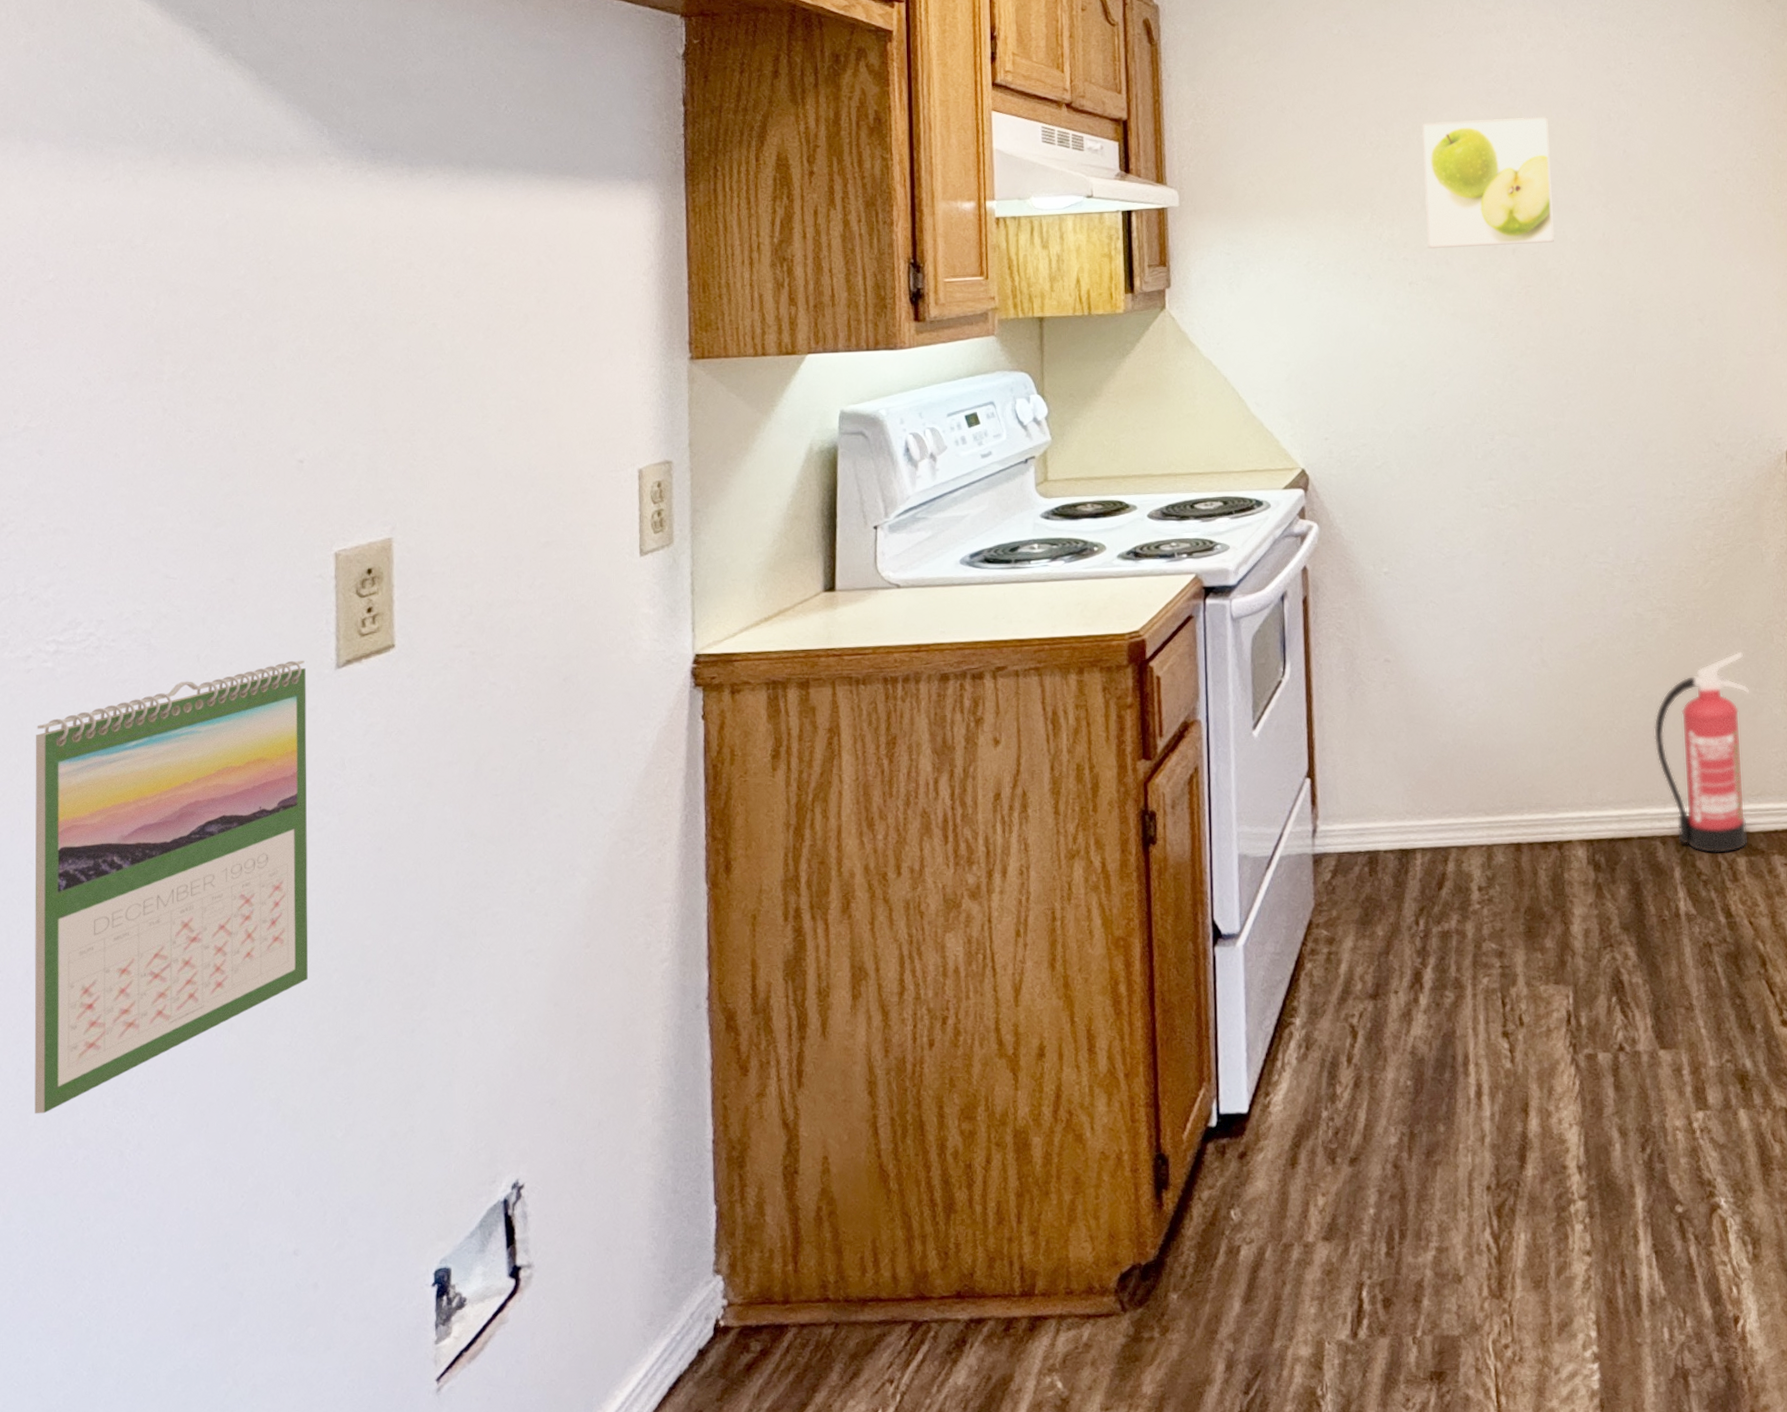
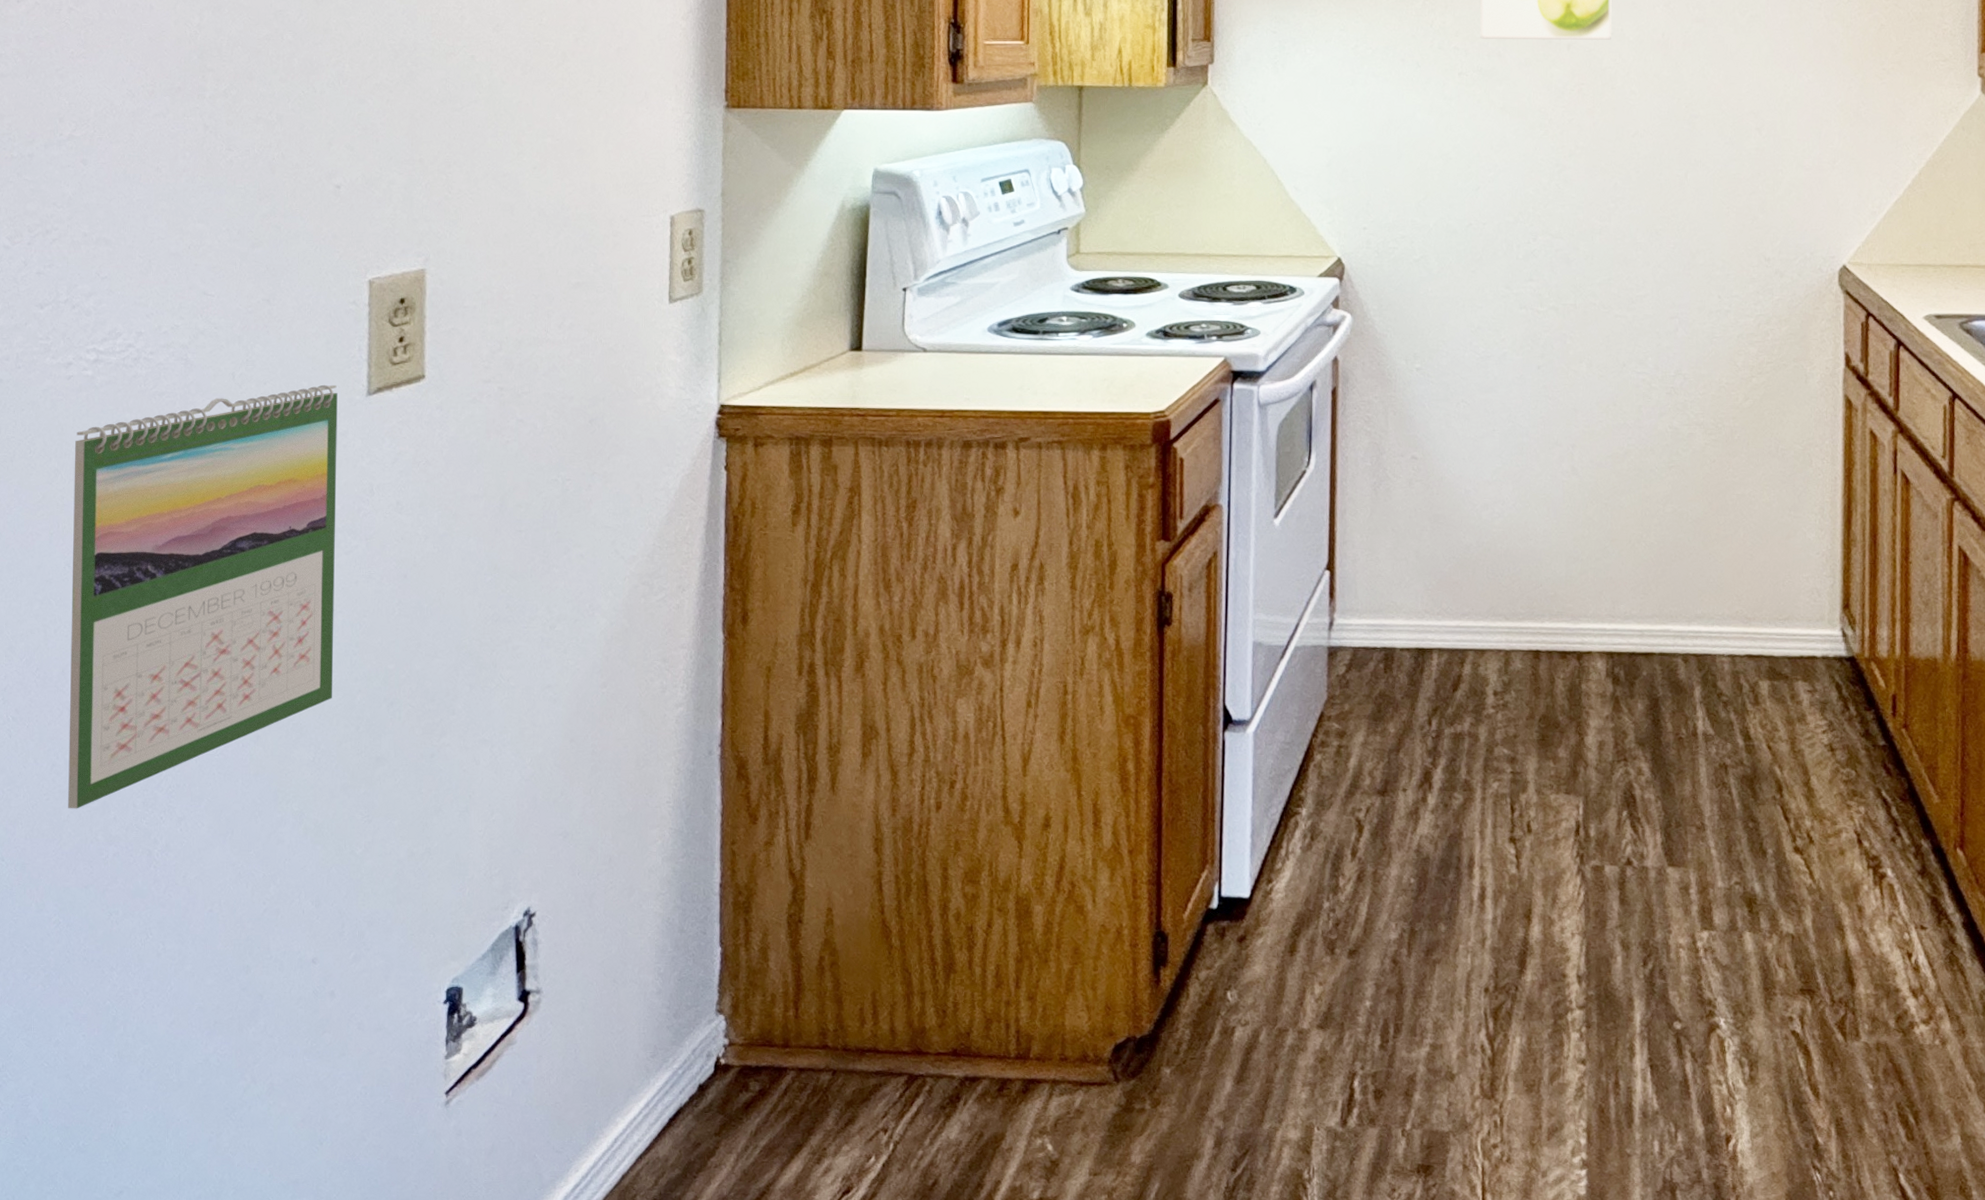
fire extinguisher: present [1654,651,1750,854] -> none [1683,473,1784,675]

